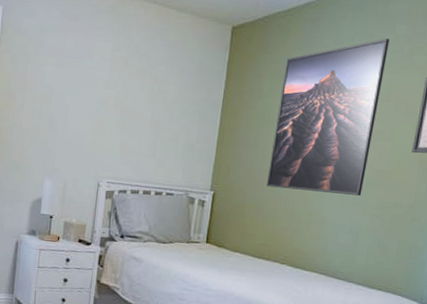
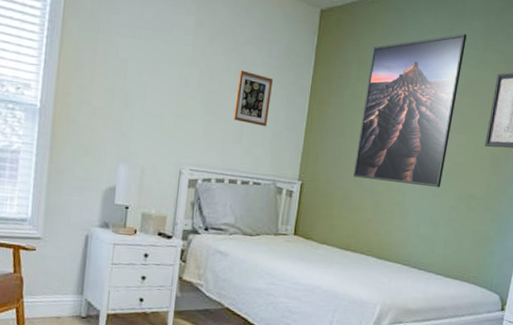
picture frame: none [147,88,185,141] -> present [233,69,273,127]

